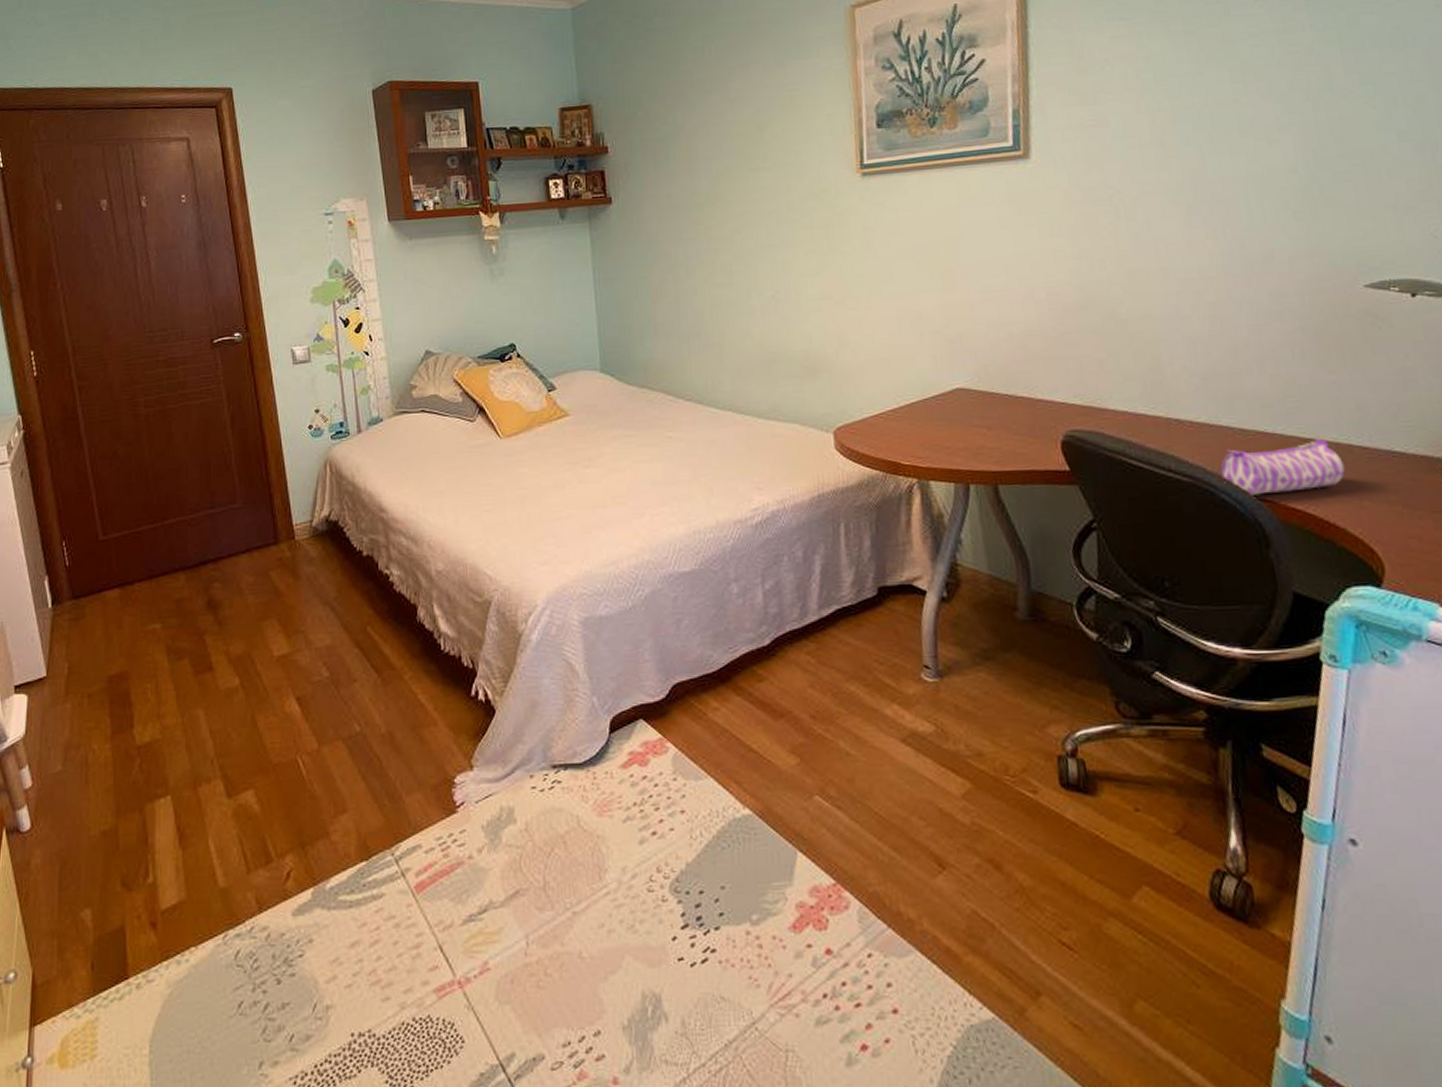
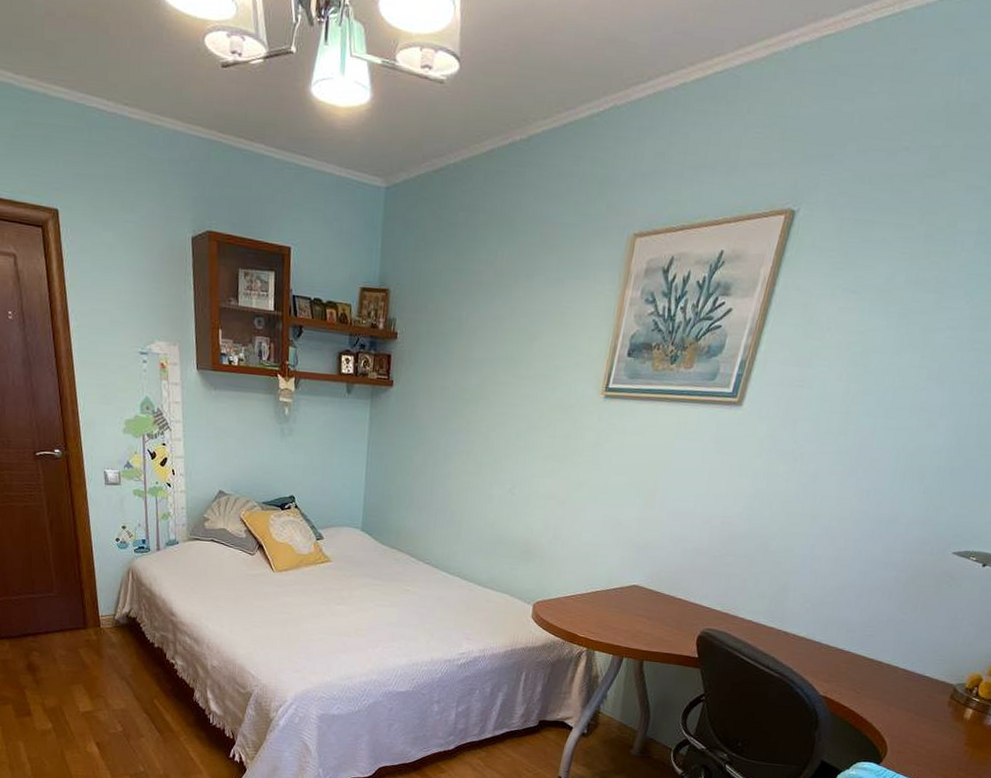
pencil case: present [1220,439,1346,495] -> none [802,659,888,694]

